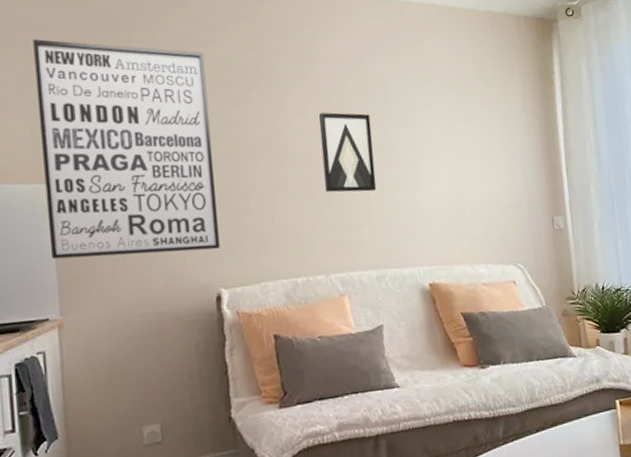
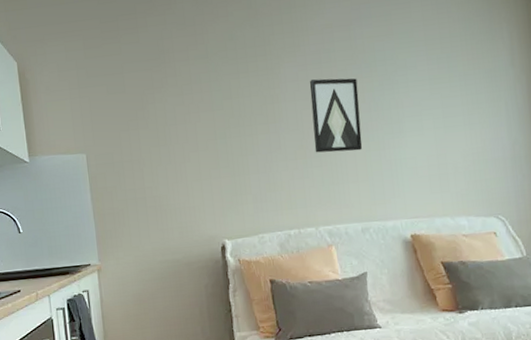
wall art: present [33,39,220,259] -> none [70,30,224,216]

